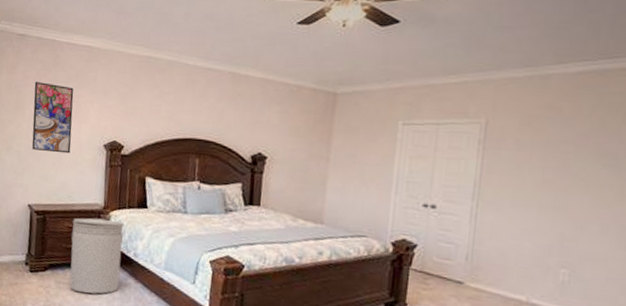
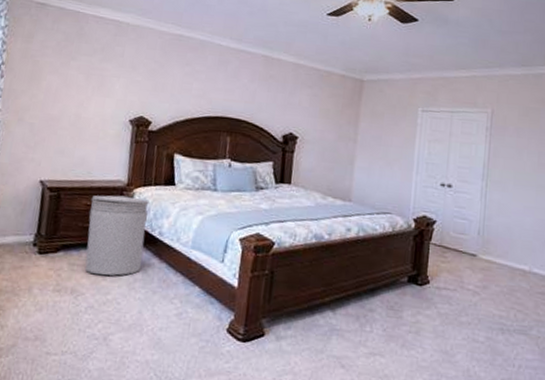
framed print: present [32,81,74,154] -> none [47,51,98,128]

